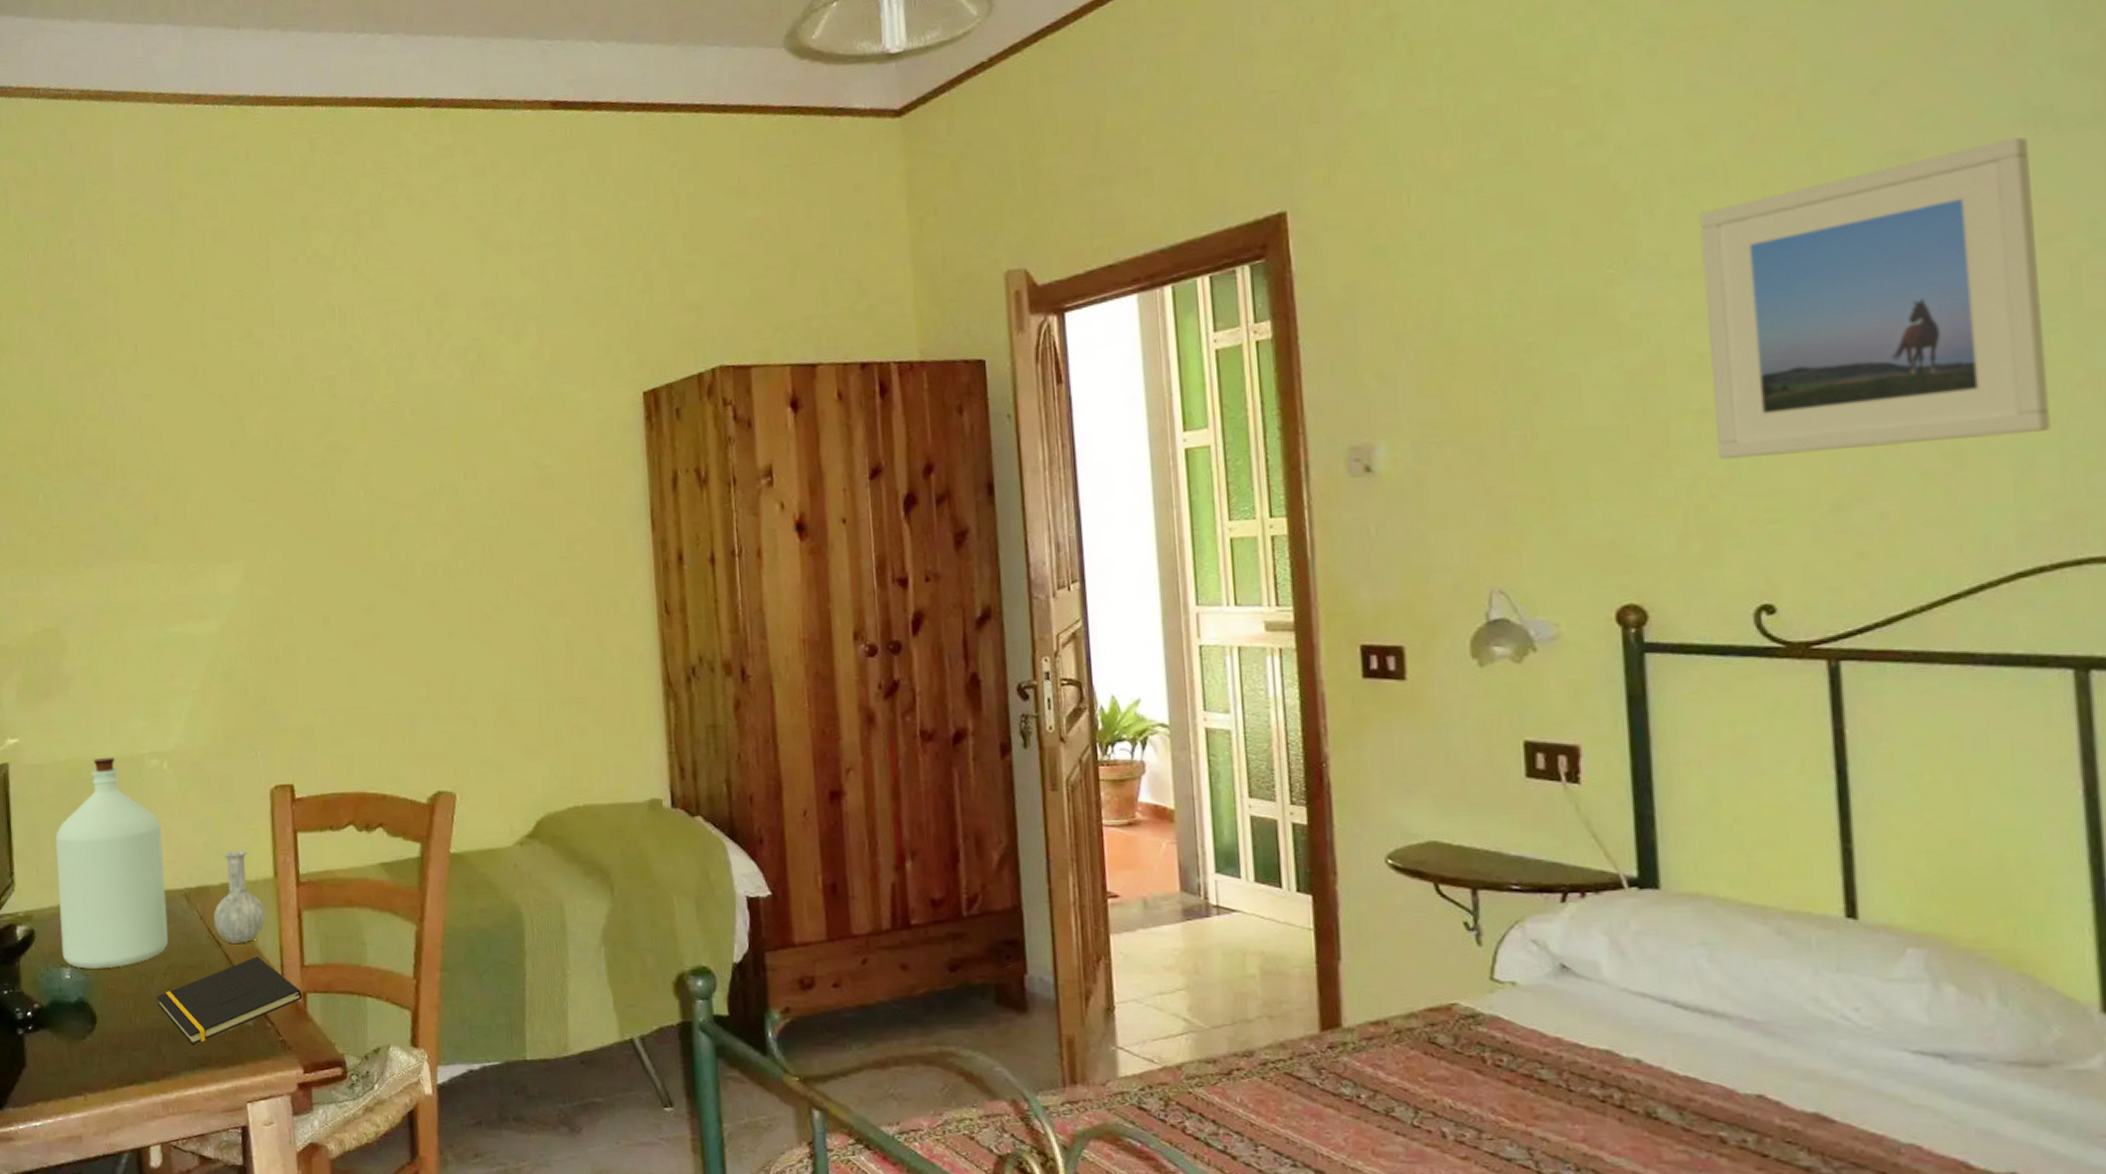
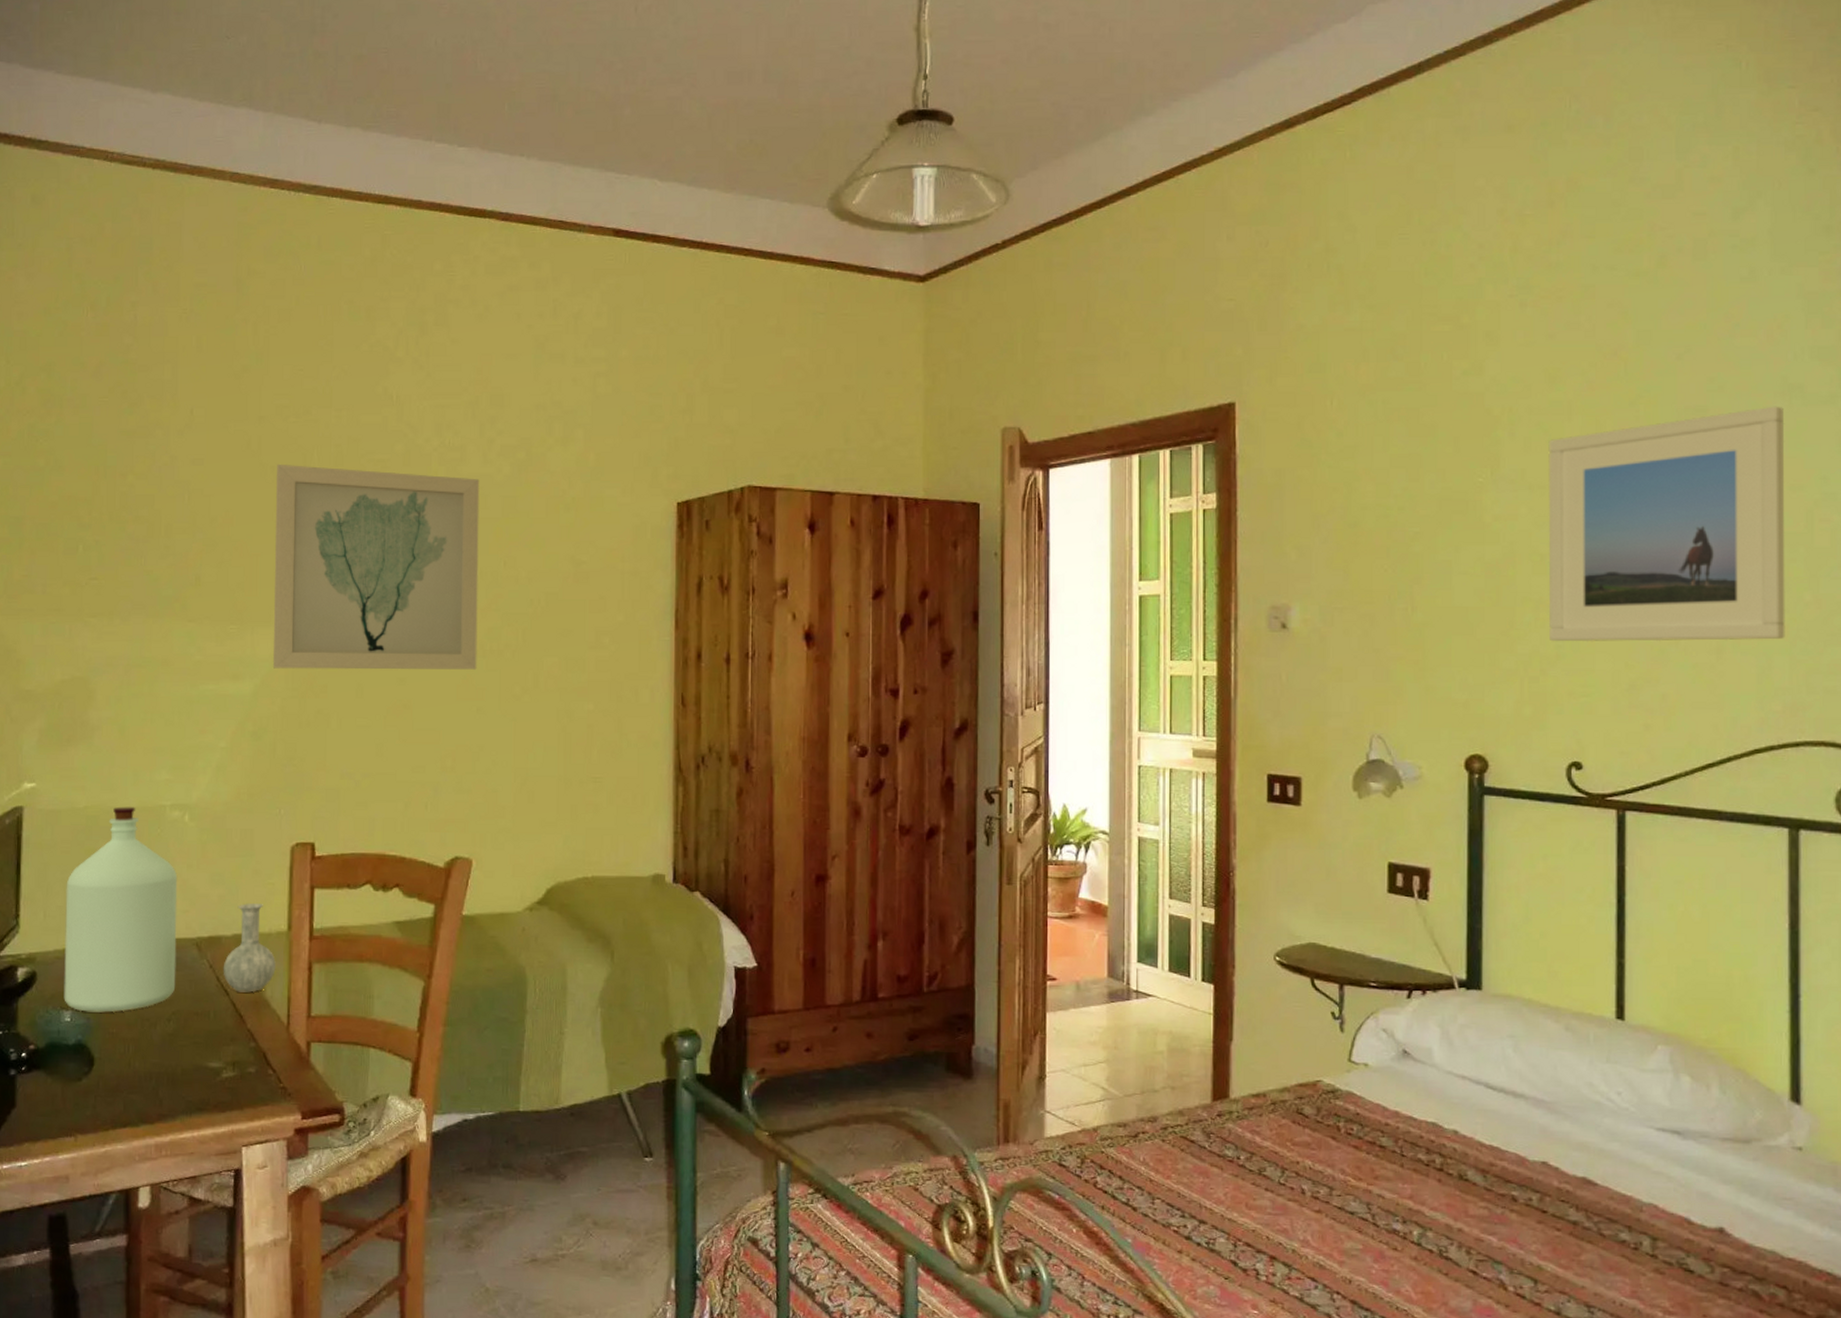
notepad: present [156,956,303,1046] -> none [158,1006,307,1090]
wall art: none [224,387,444,605] -> present [273,463,480,670]

